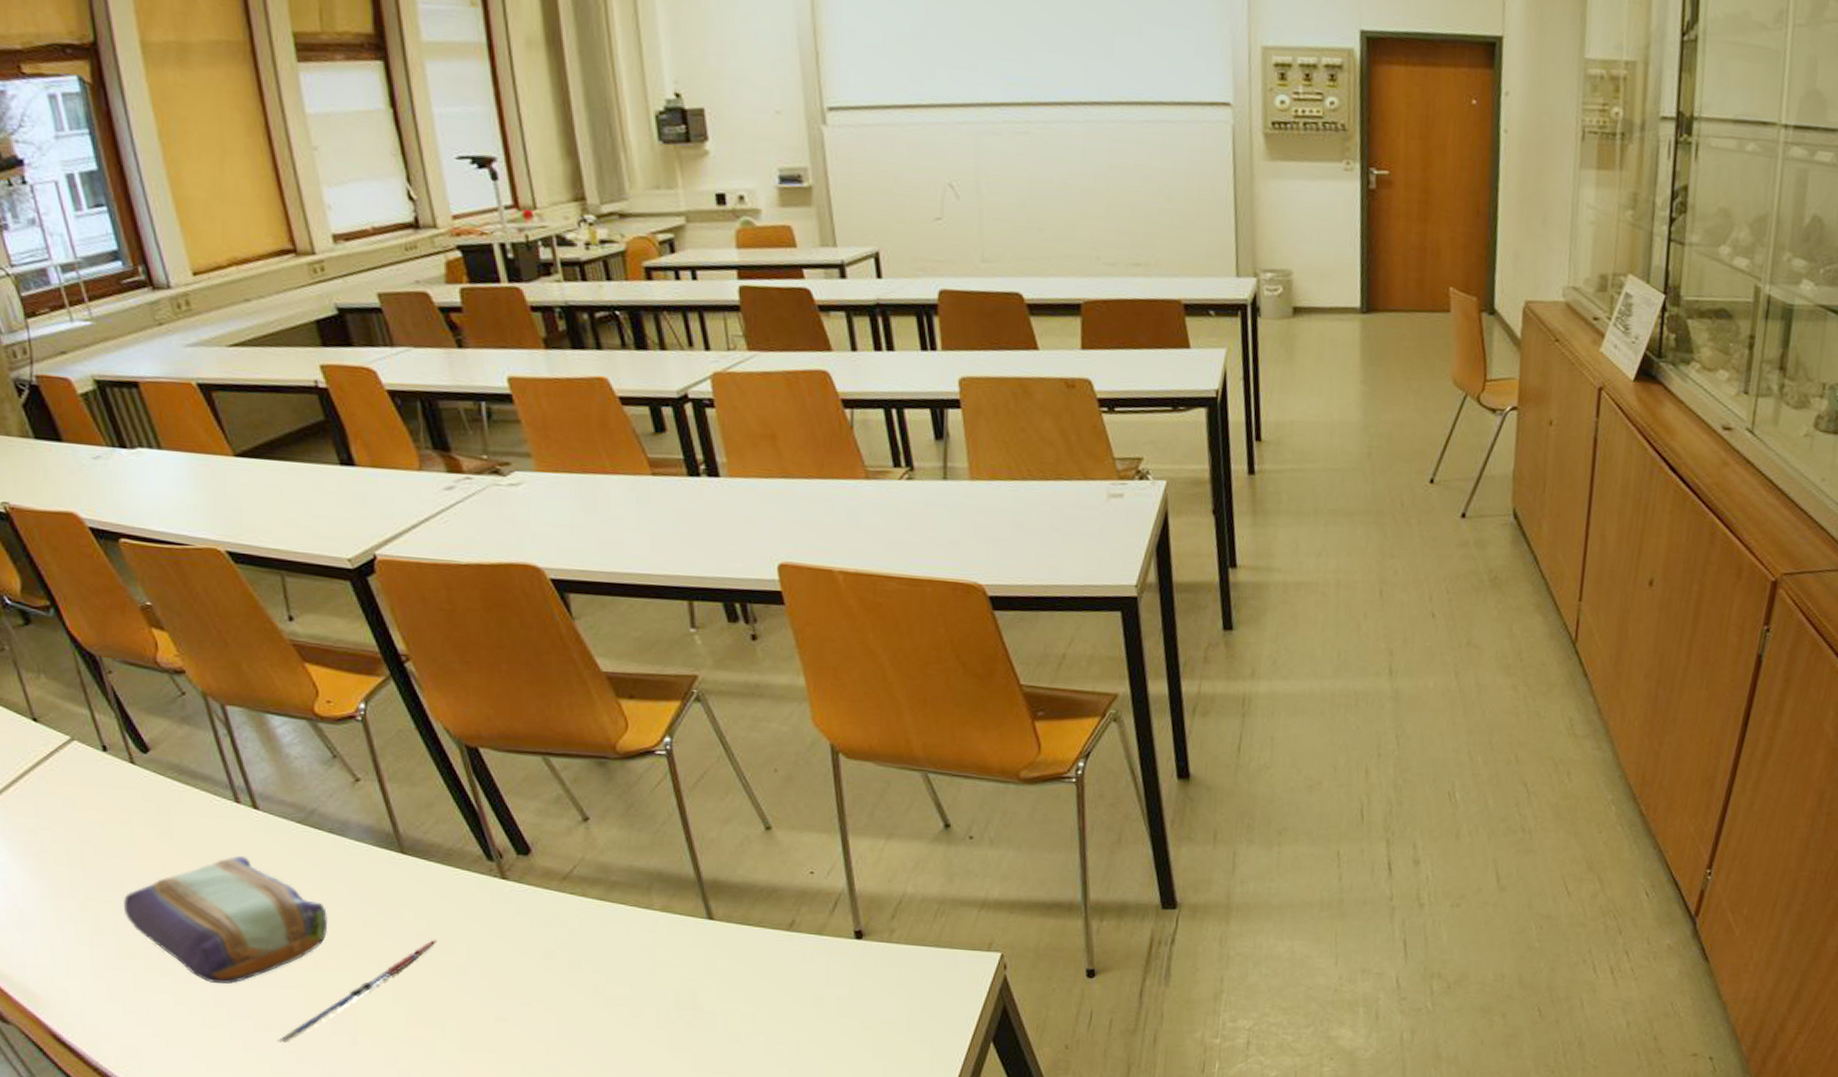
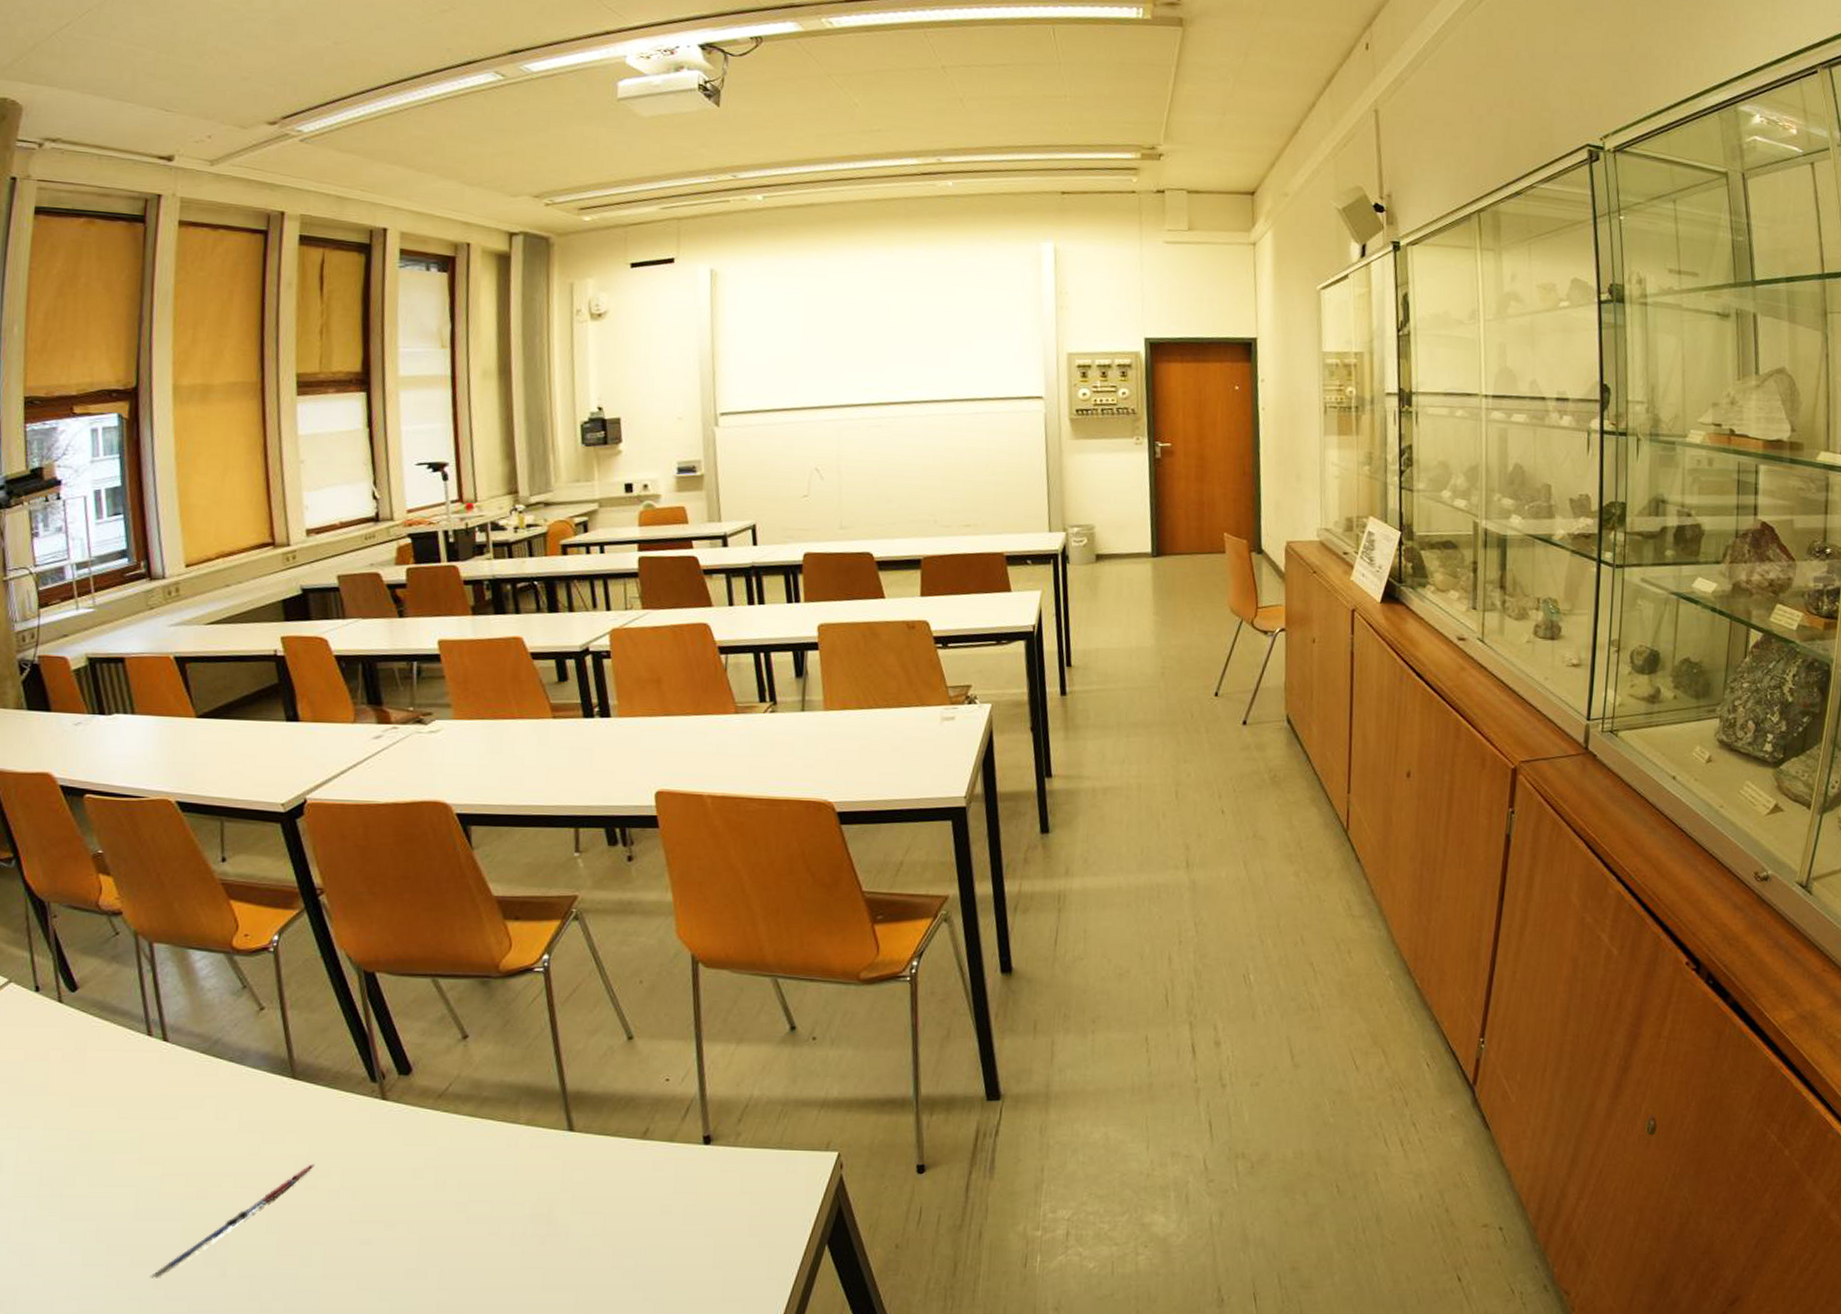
pencil case: present [123,855,328,984] -> none [27,1087,216,1219]

